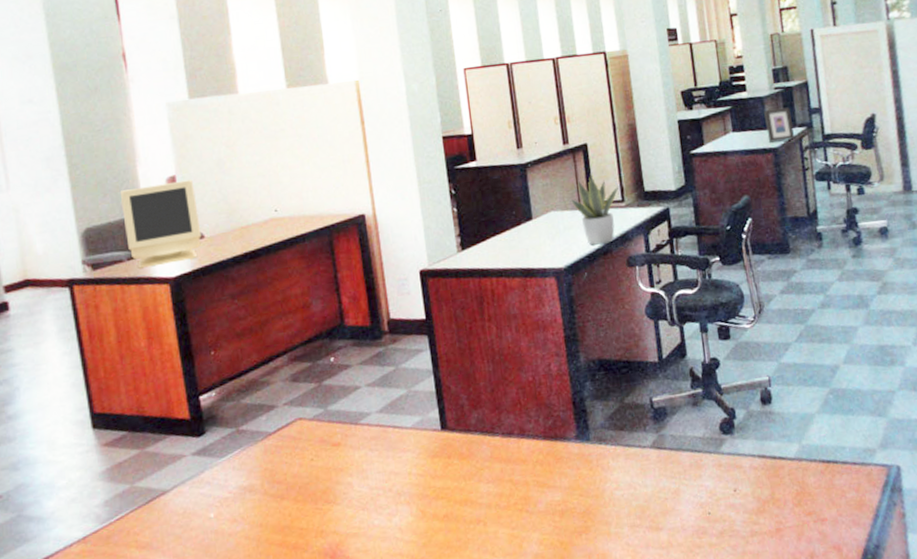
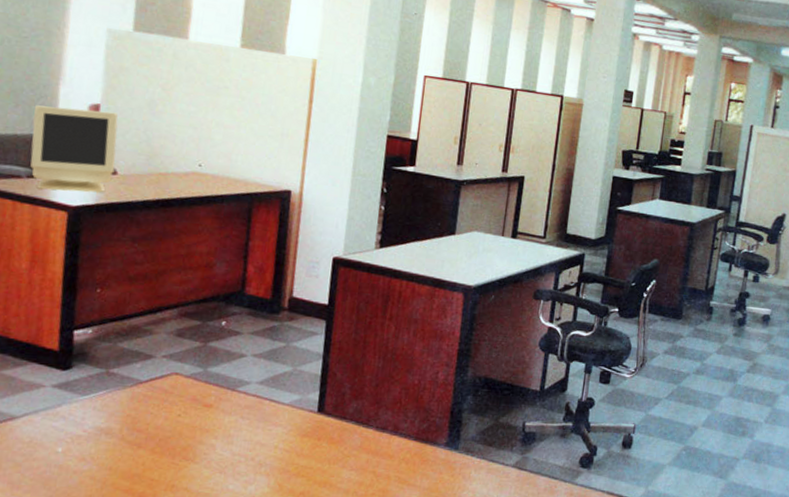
potted plant: present [571,173,620,245] -> none [496,205,545,273]
picture frame: present [764,107,796,143] -> none [689,186,715,220]

